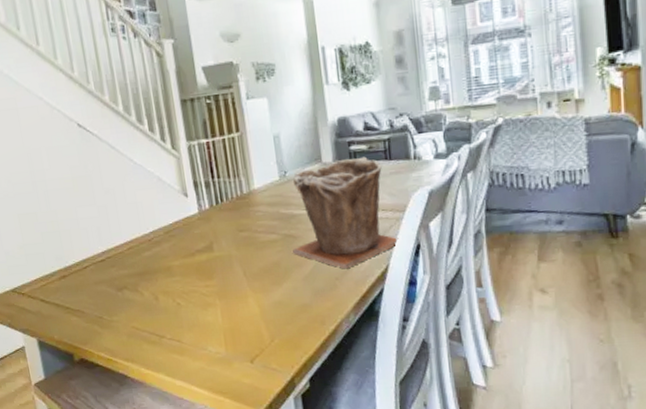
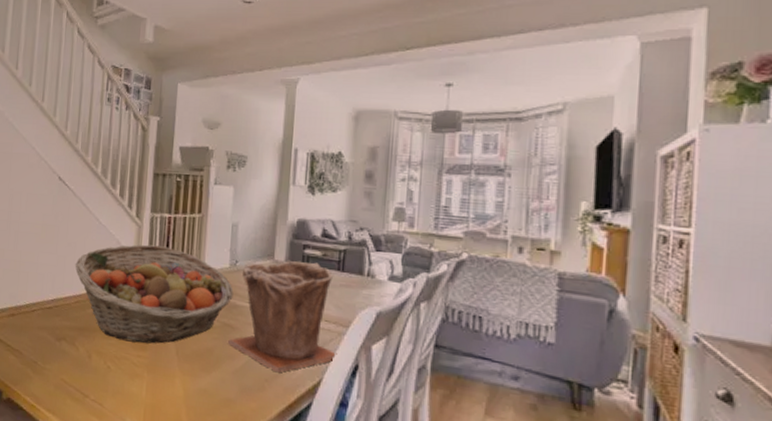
fruit basket: none [118,172,289,275] -> present [75,244,234,344]

